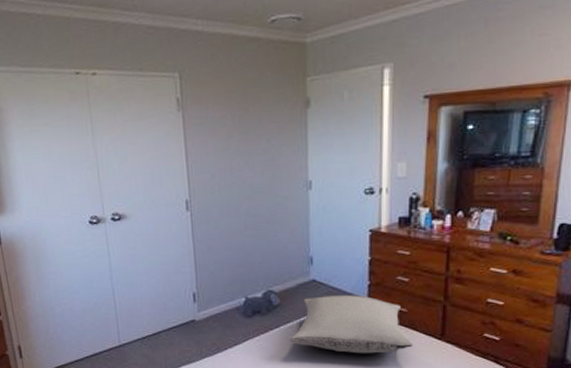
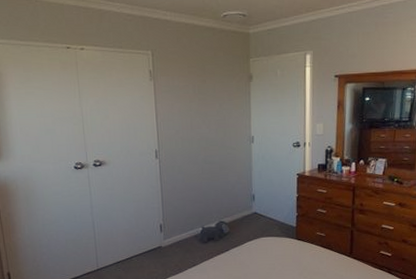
pillow: present [289,294,414,354] -> none [236,223,330,270]

